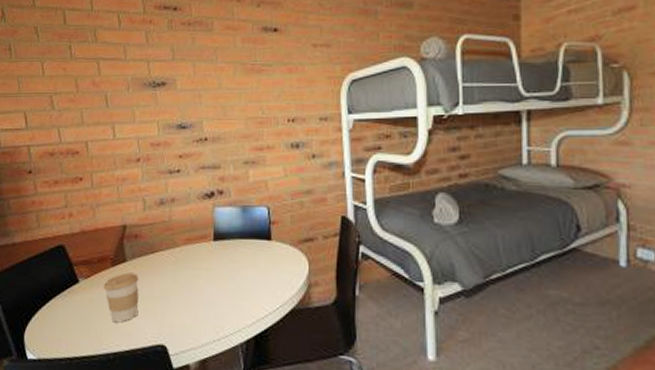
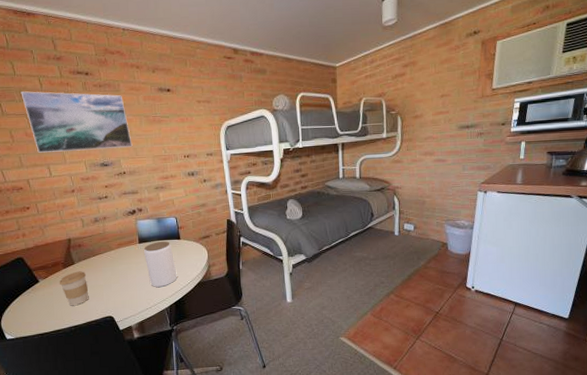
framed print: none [95,30,221,109] -> present [21,91,133,154]
jar: none [218,241,262,310] -> present [143,241,177,287]

